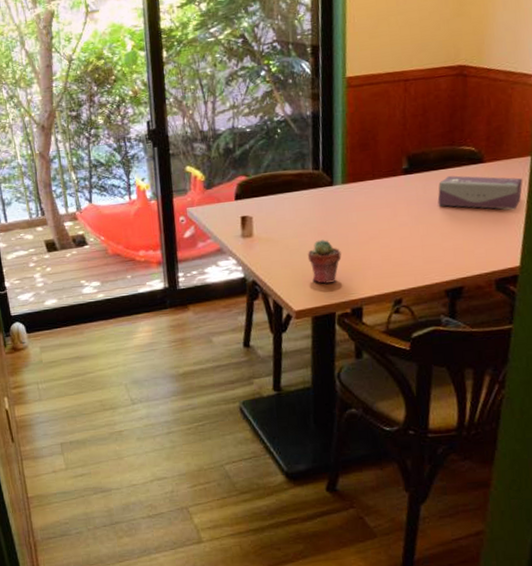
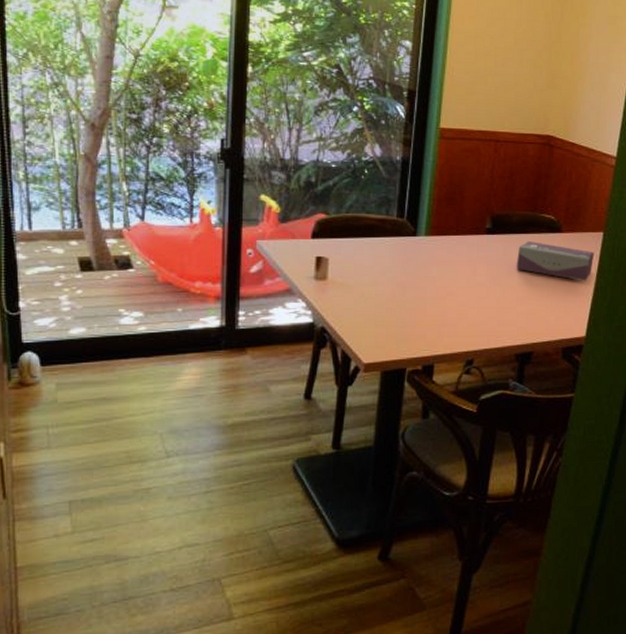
potted succulent: present [307,239,342,284] -> none [383,291,418,337]

